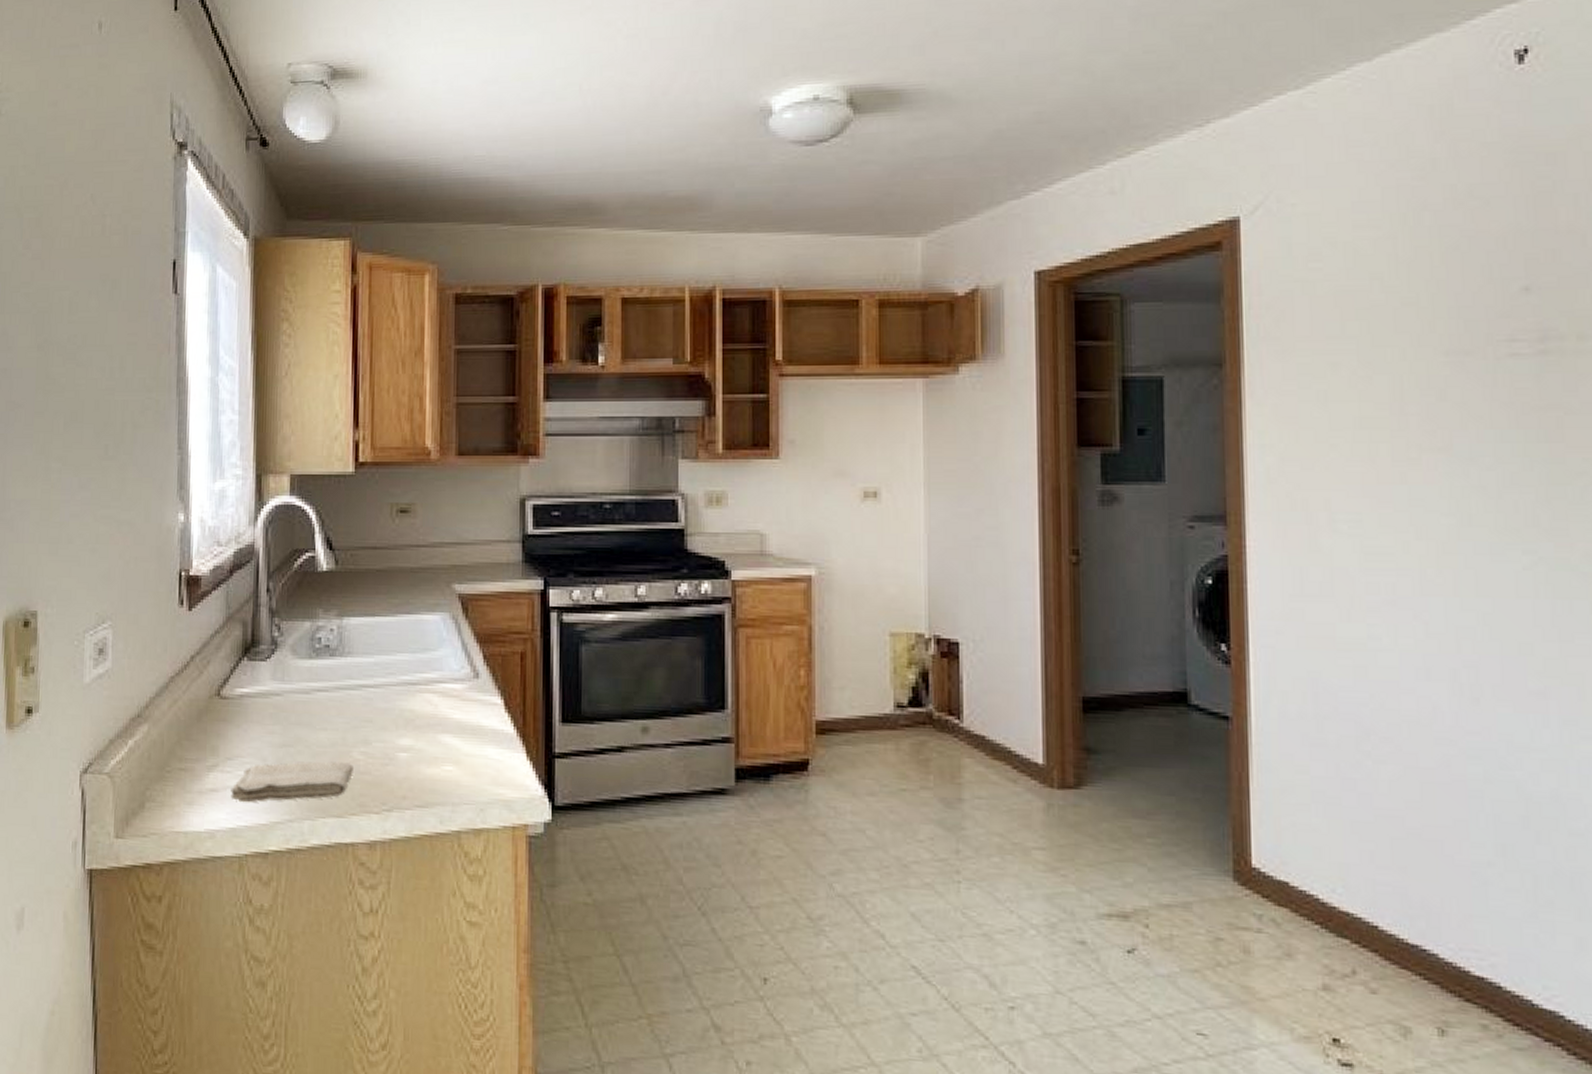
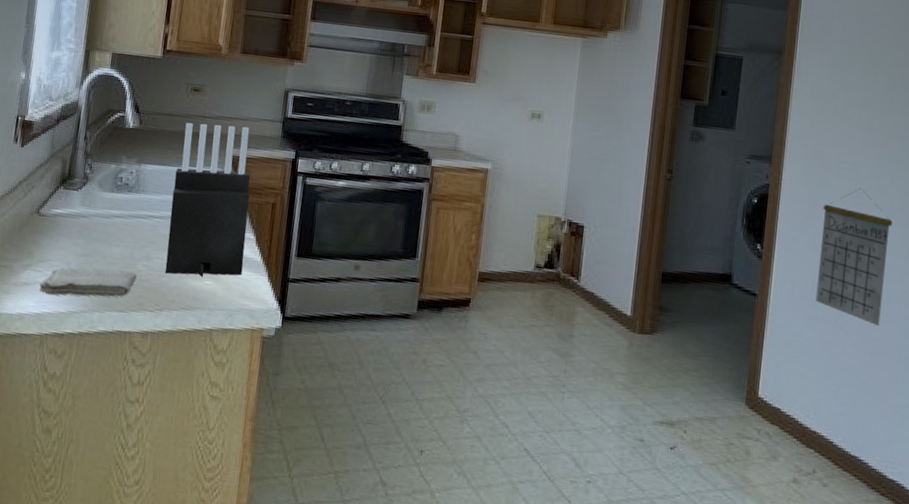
knife block: none [388,553,491,761] -> present [165,122,250,277]
calendar: none [1315,547,1428,749] -> present [815,188,893,327]

